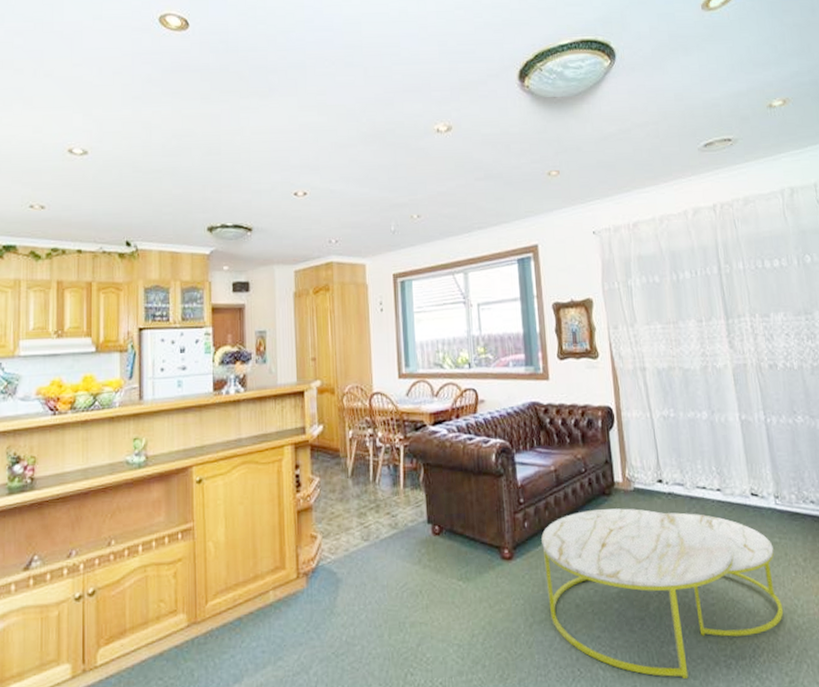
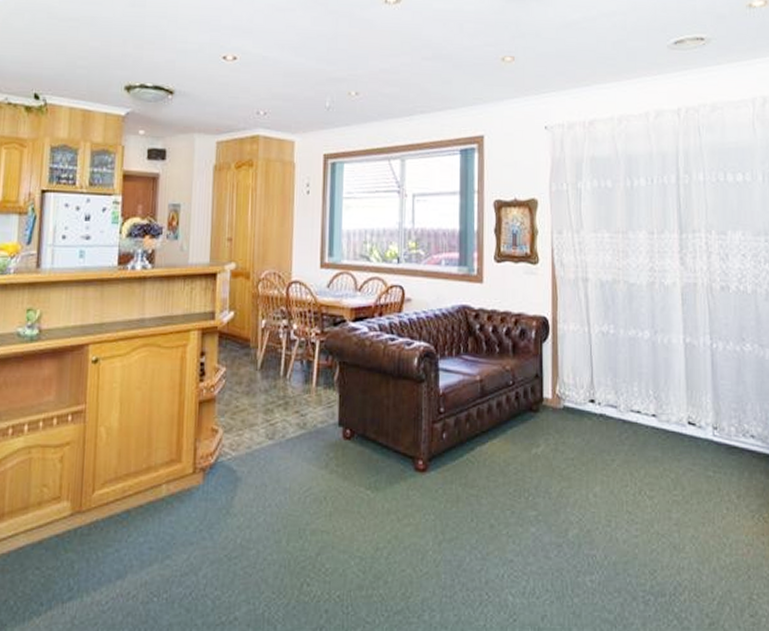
coffee table: present [541,508,784,679] -> none [459,426,711,612]

